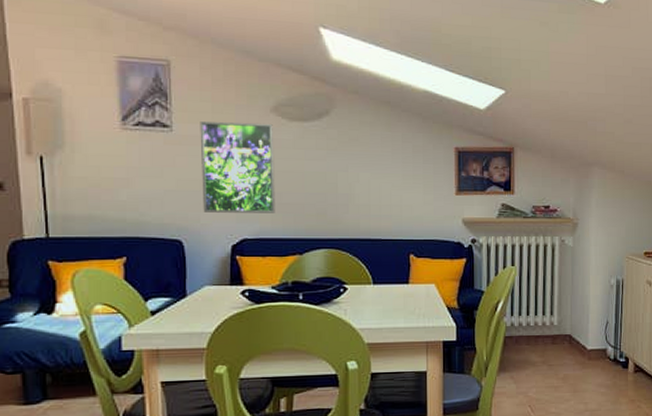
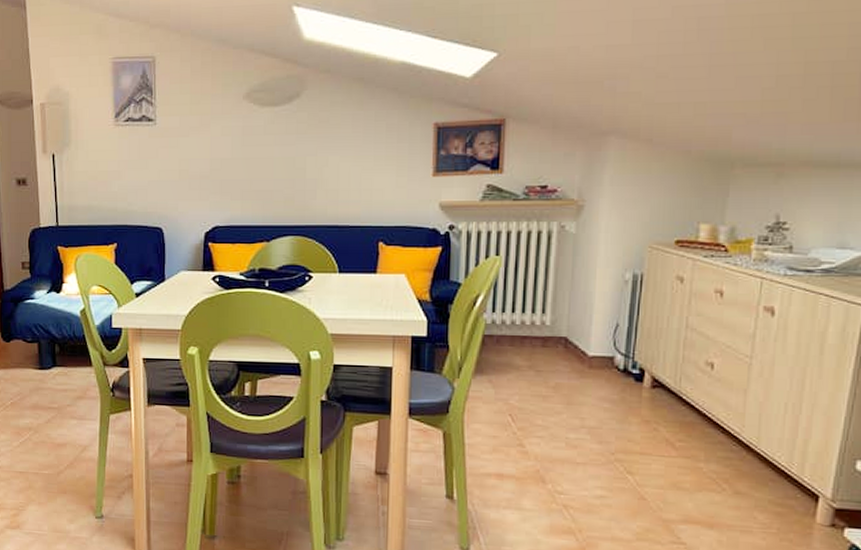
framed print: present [200,121,275,213] -> none [179,112,246,201]

